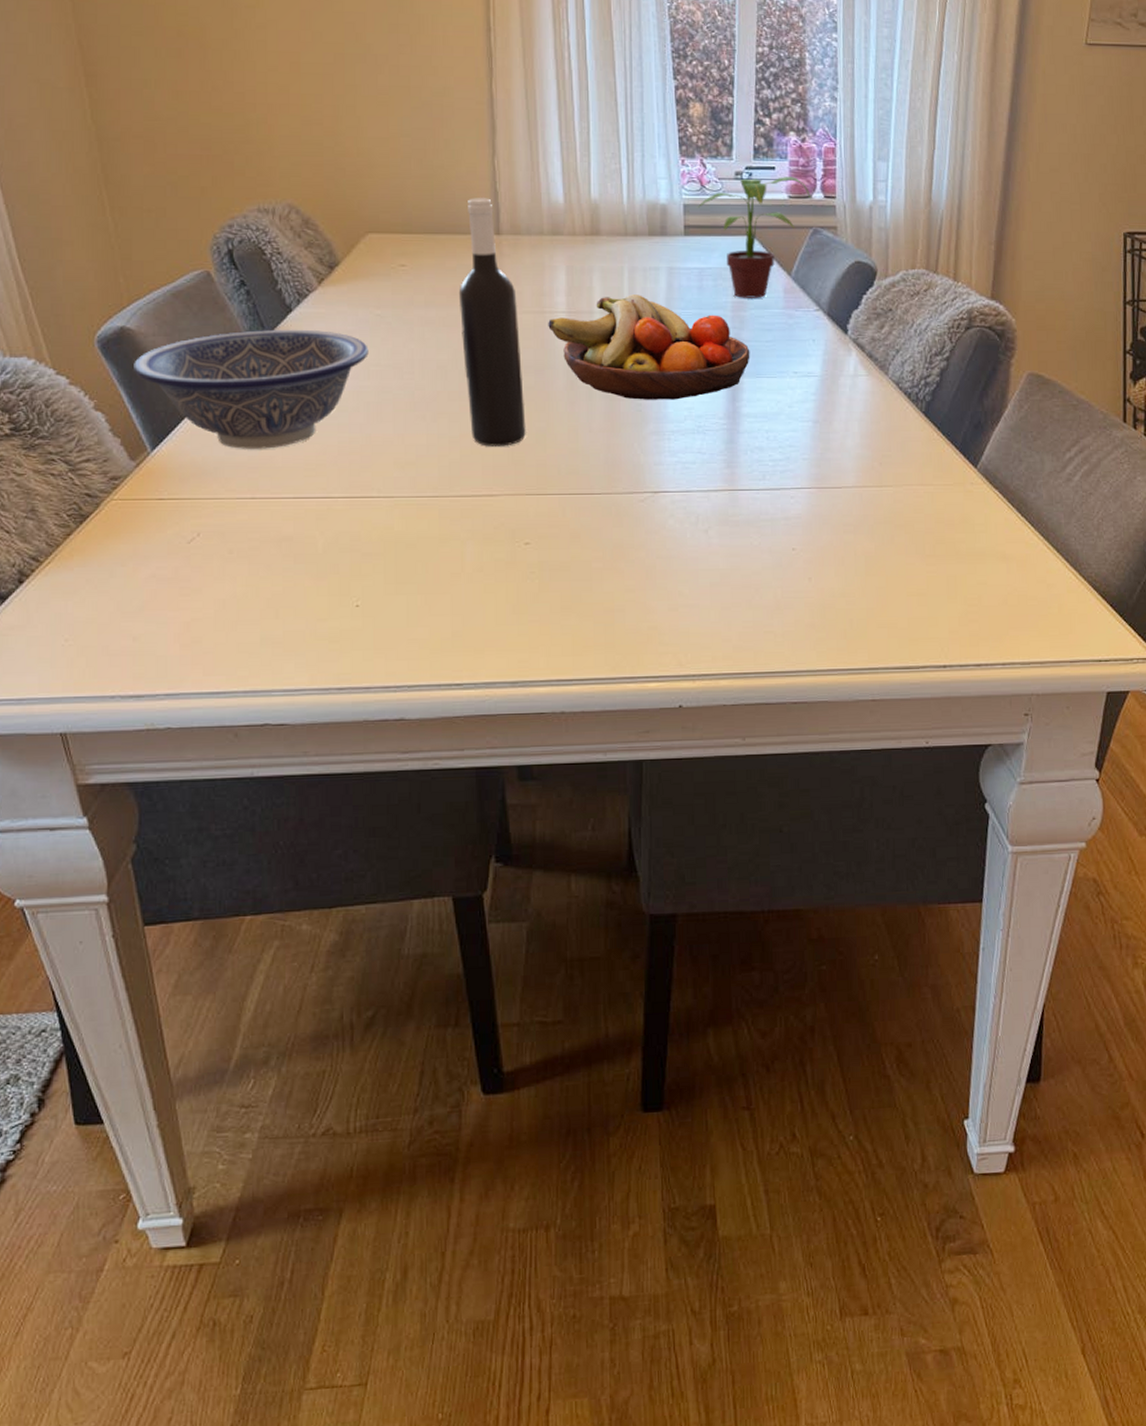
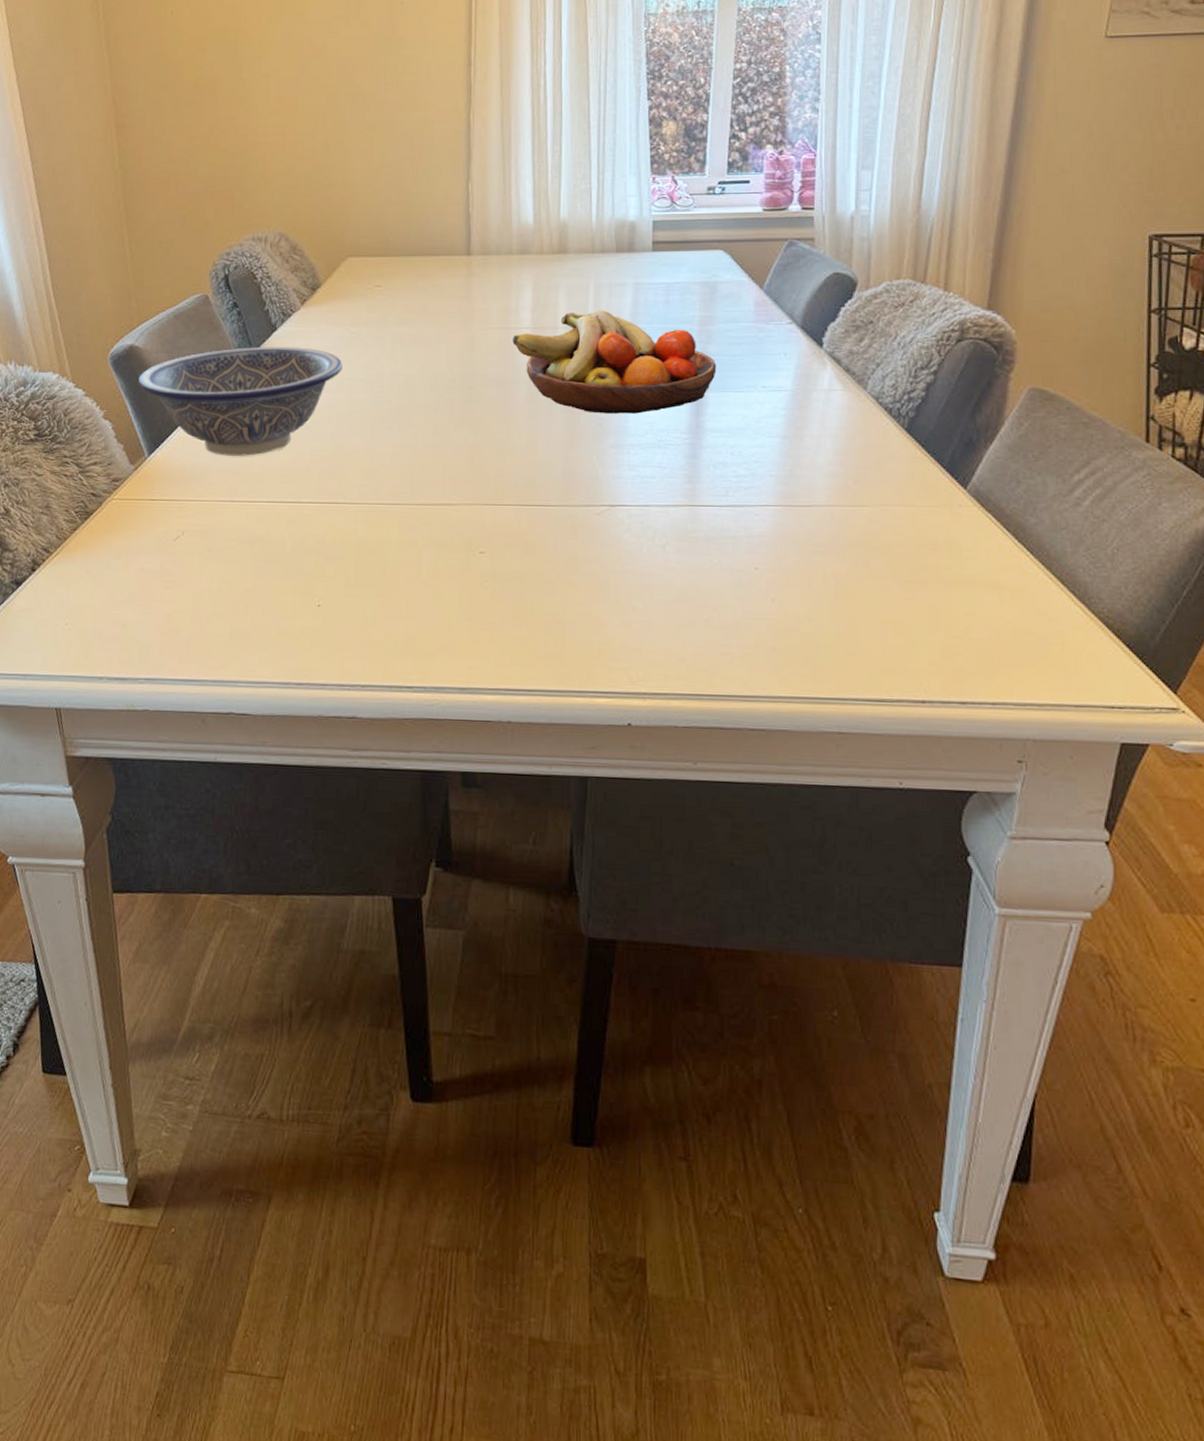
wine bottle: present [458,198,526,446] -> none [428,221,487,457]
potted plant: present [697,177,812,298] -> none [667,190,788,312]

